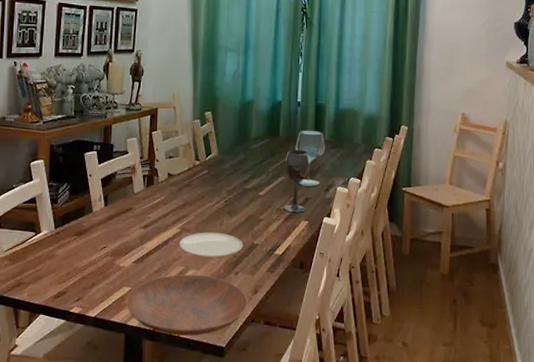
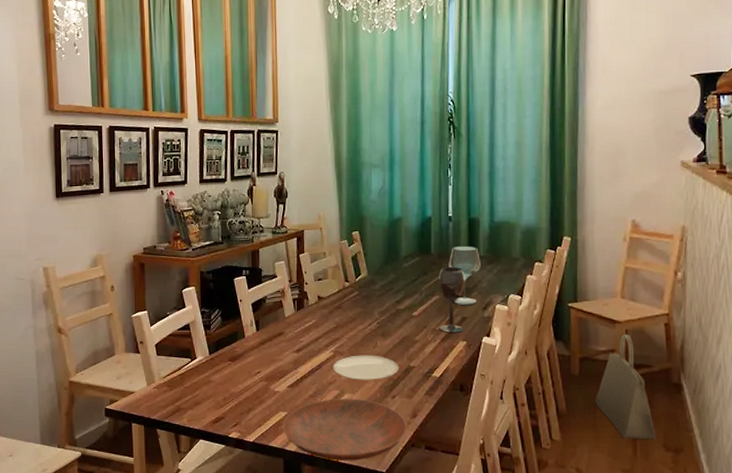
handbag: none [422,218,474,315] -> present [595,334,656,439]

